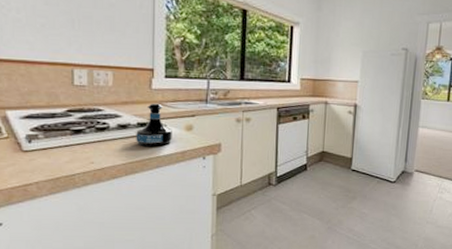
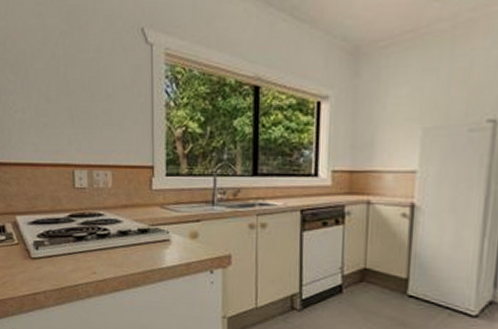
tequila bottle: present [136,103,172,146] -> none [137,206,175,257]

